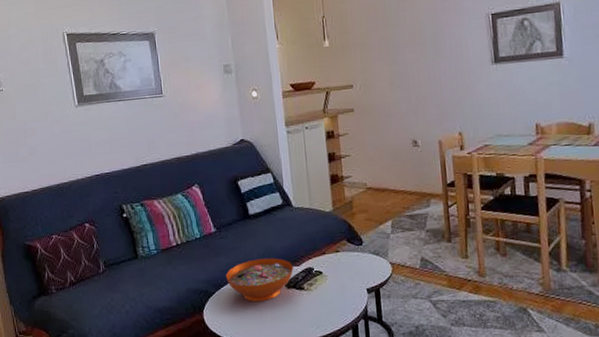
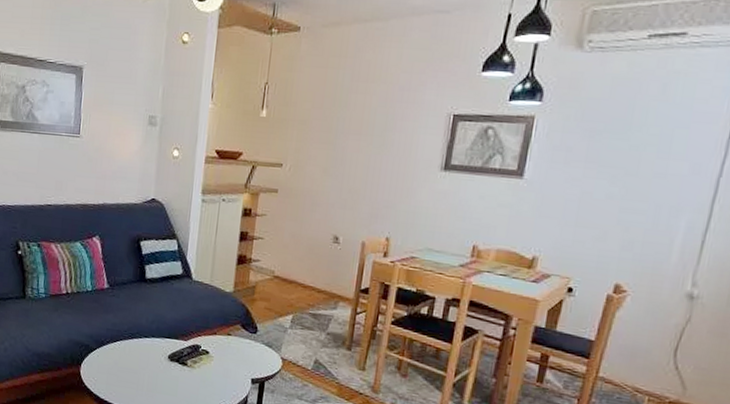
decorative bowl: present [225,258,294,302] -> none [109,324,181,369]

